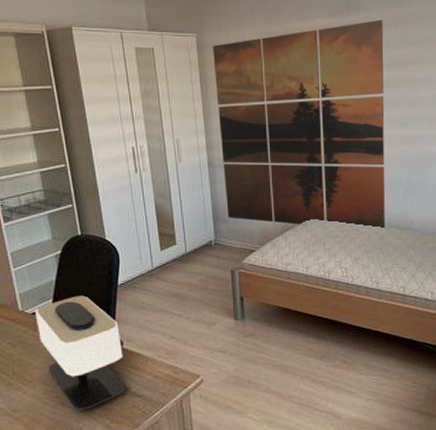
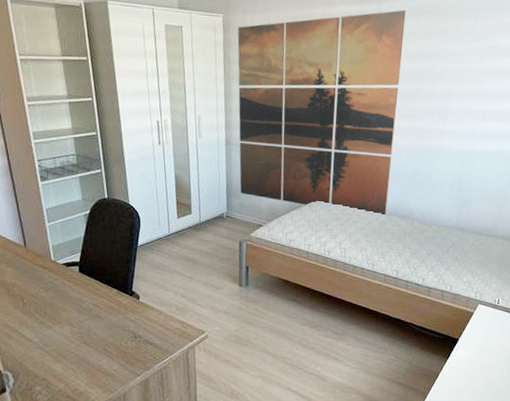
wall sconce: present [35,295,126,410] -> none [65,252,141,351]

